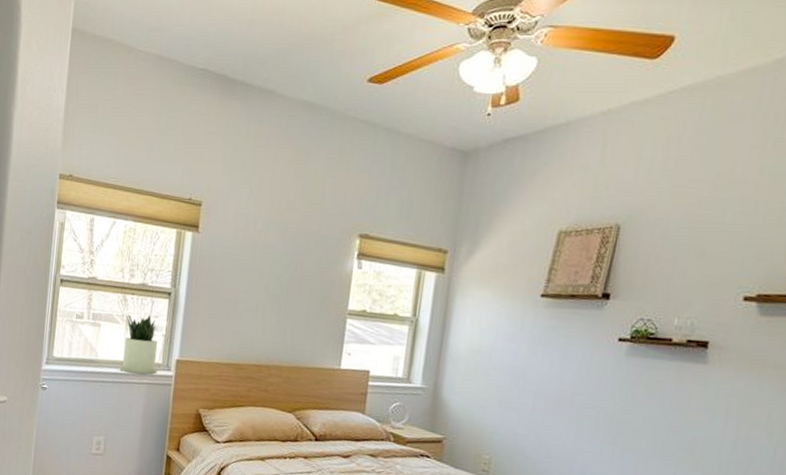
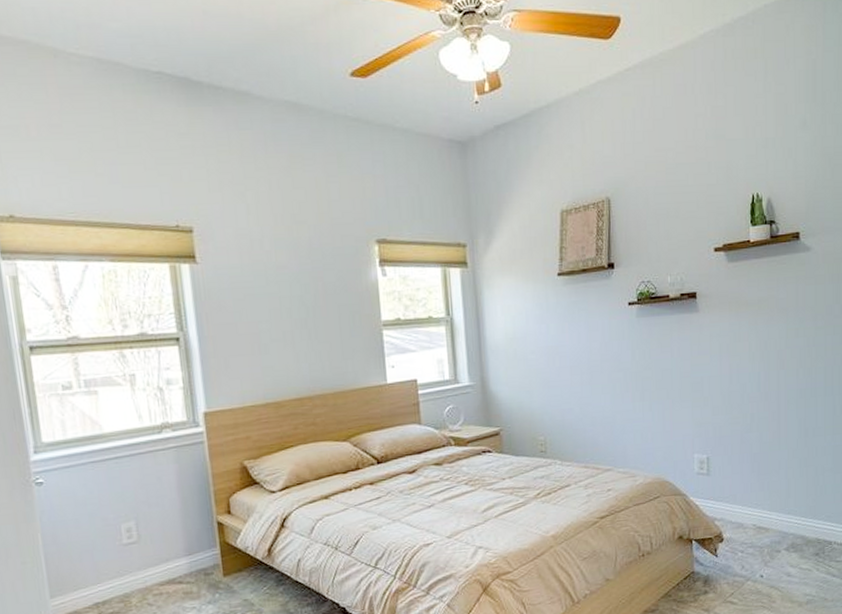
planter: present [118,315,159,375] -> none [128,368,185,441]

